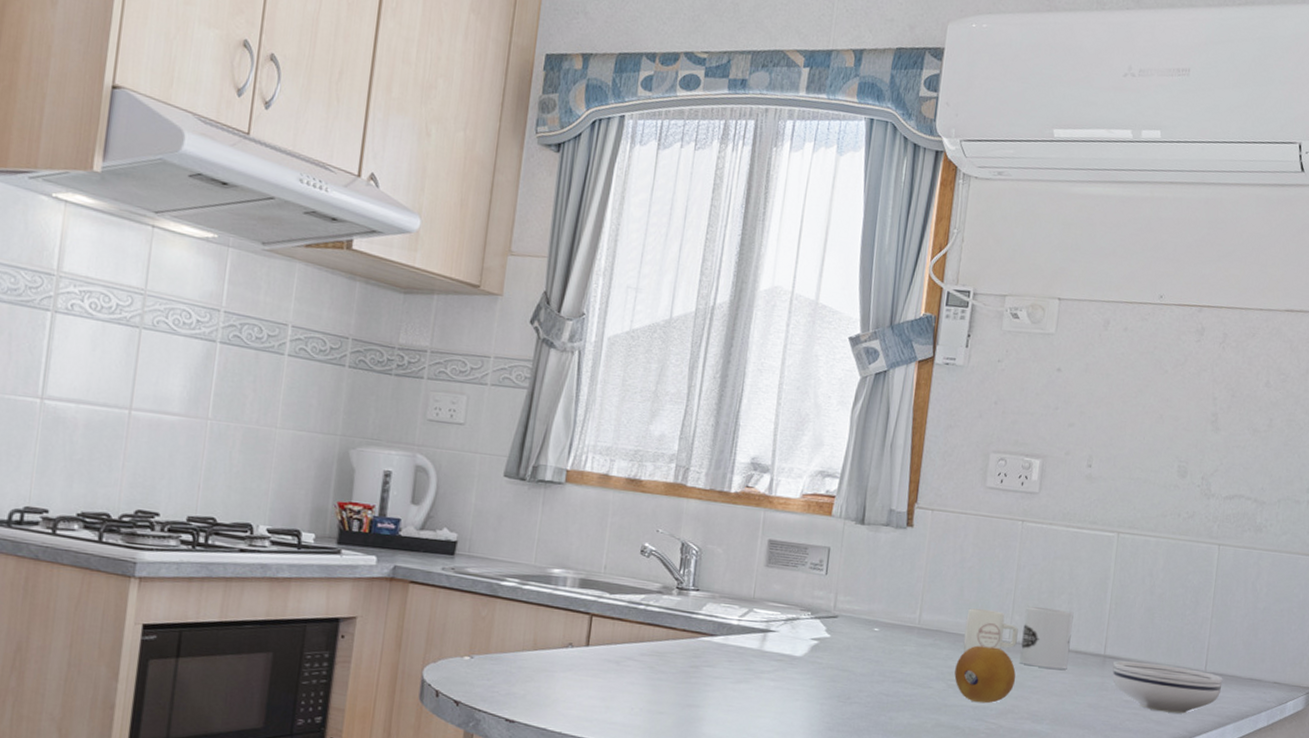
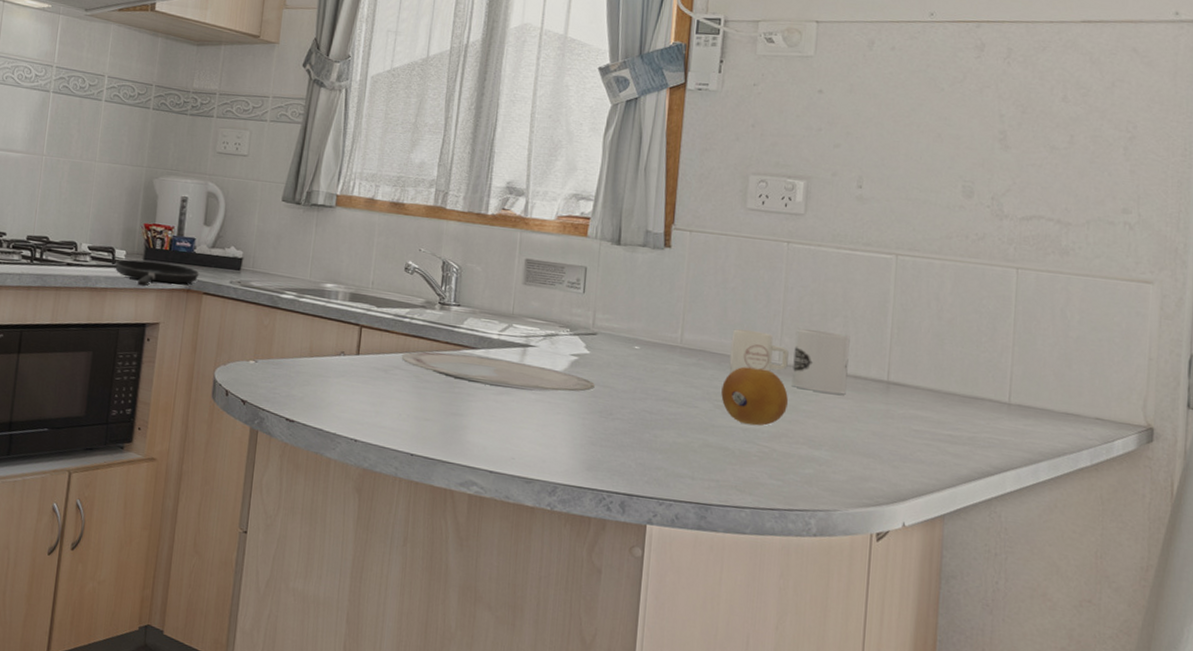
frying pan: none [301,544,406,575] -> present [115,259,200,287]
plate: none [634,640,834,678] -> present [401,351,595,392]
bowl: present [1112,660,1223,714] -> none [898,387,1032,448]

